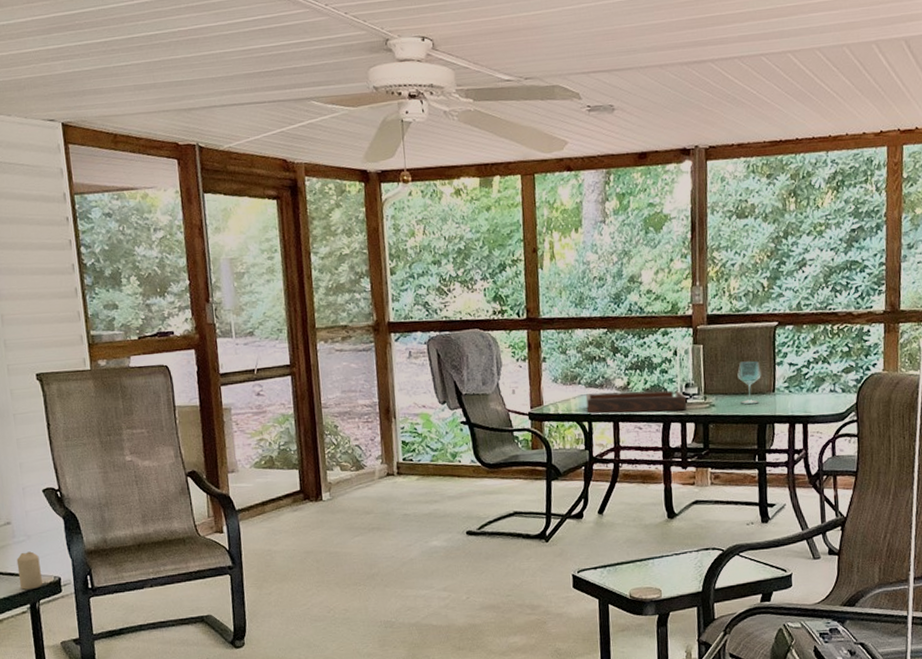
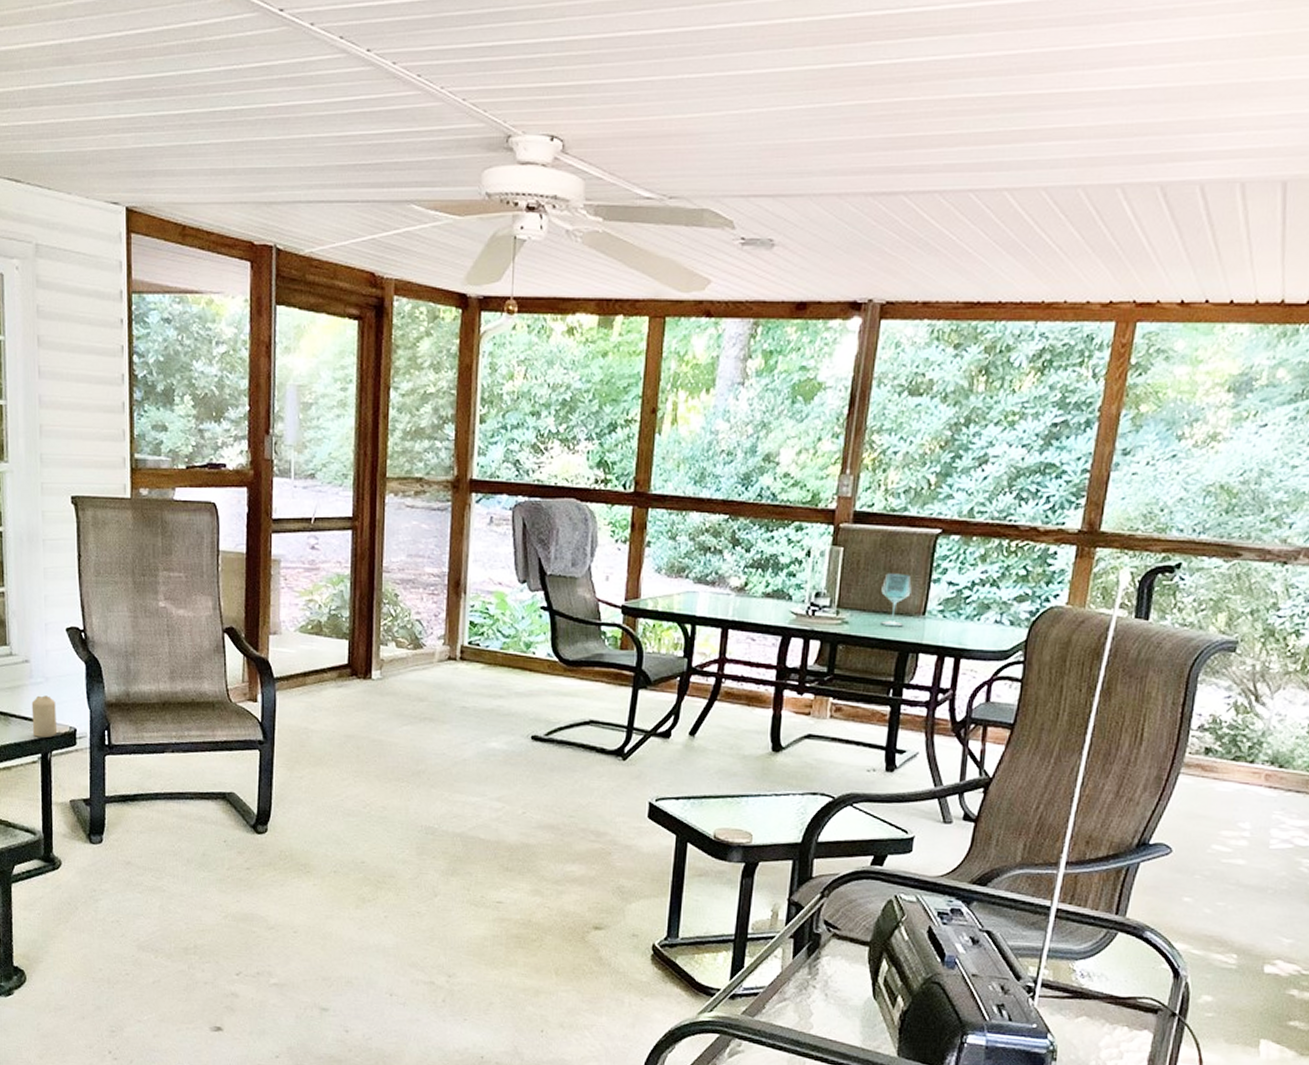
serving tray: present [585,390,687,414] -> none [691,591,815,625]

